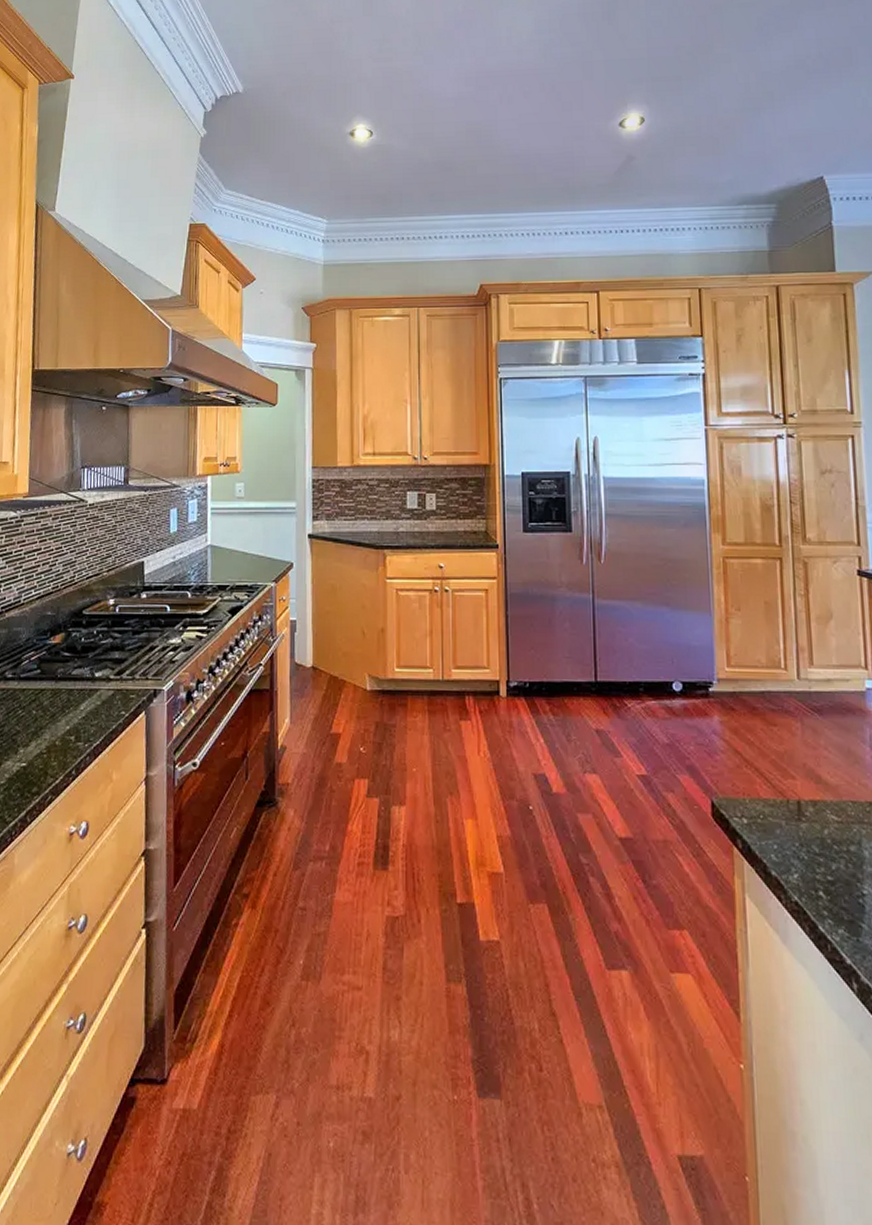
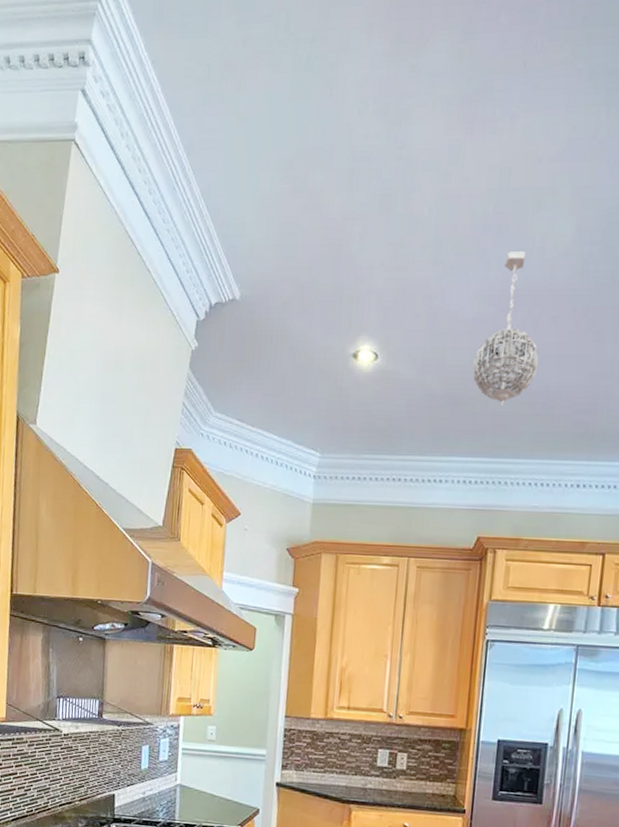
pendant light: none [459,40,518,170] -> present [472,251,539,407]

